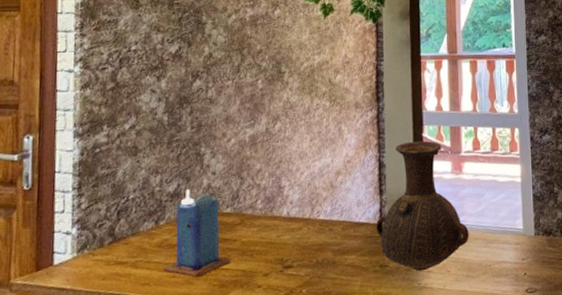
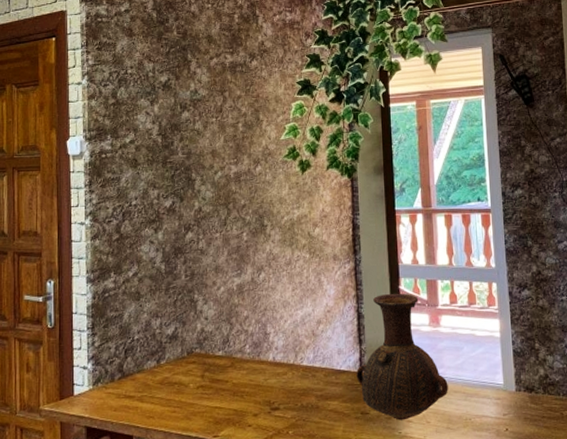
candle: present [164,189,231,278] -> none [166,333,224,414]

